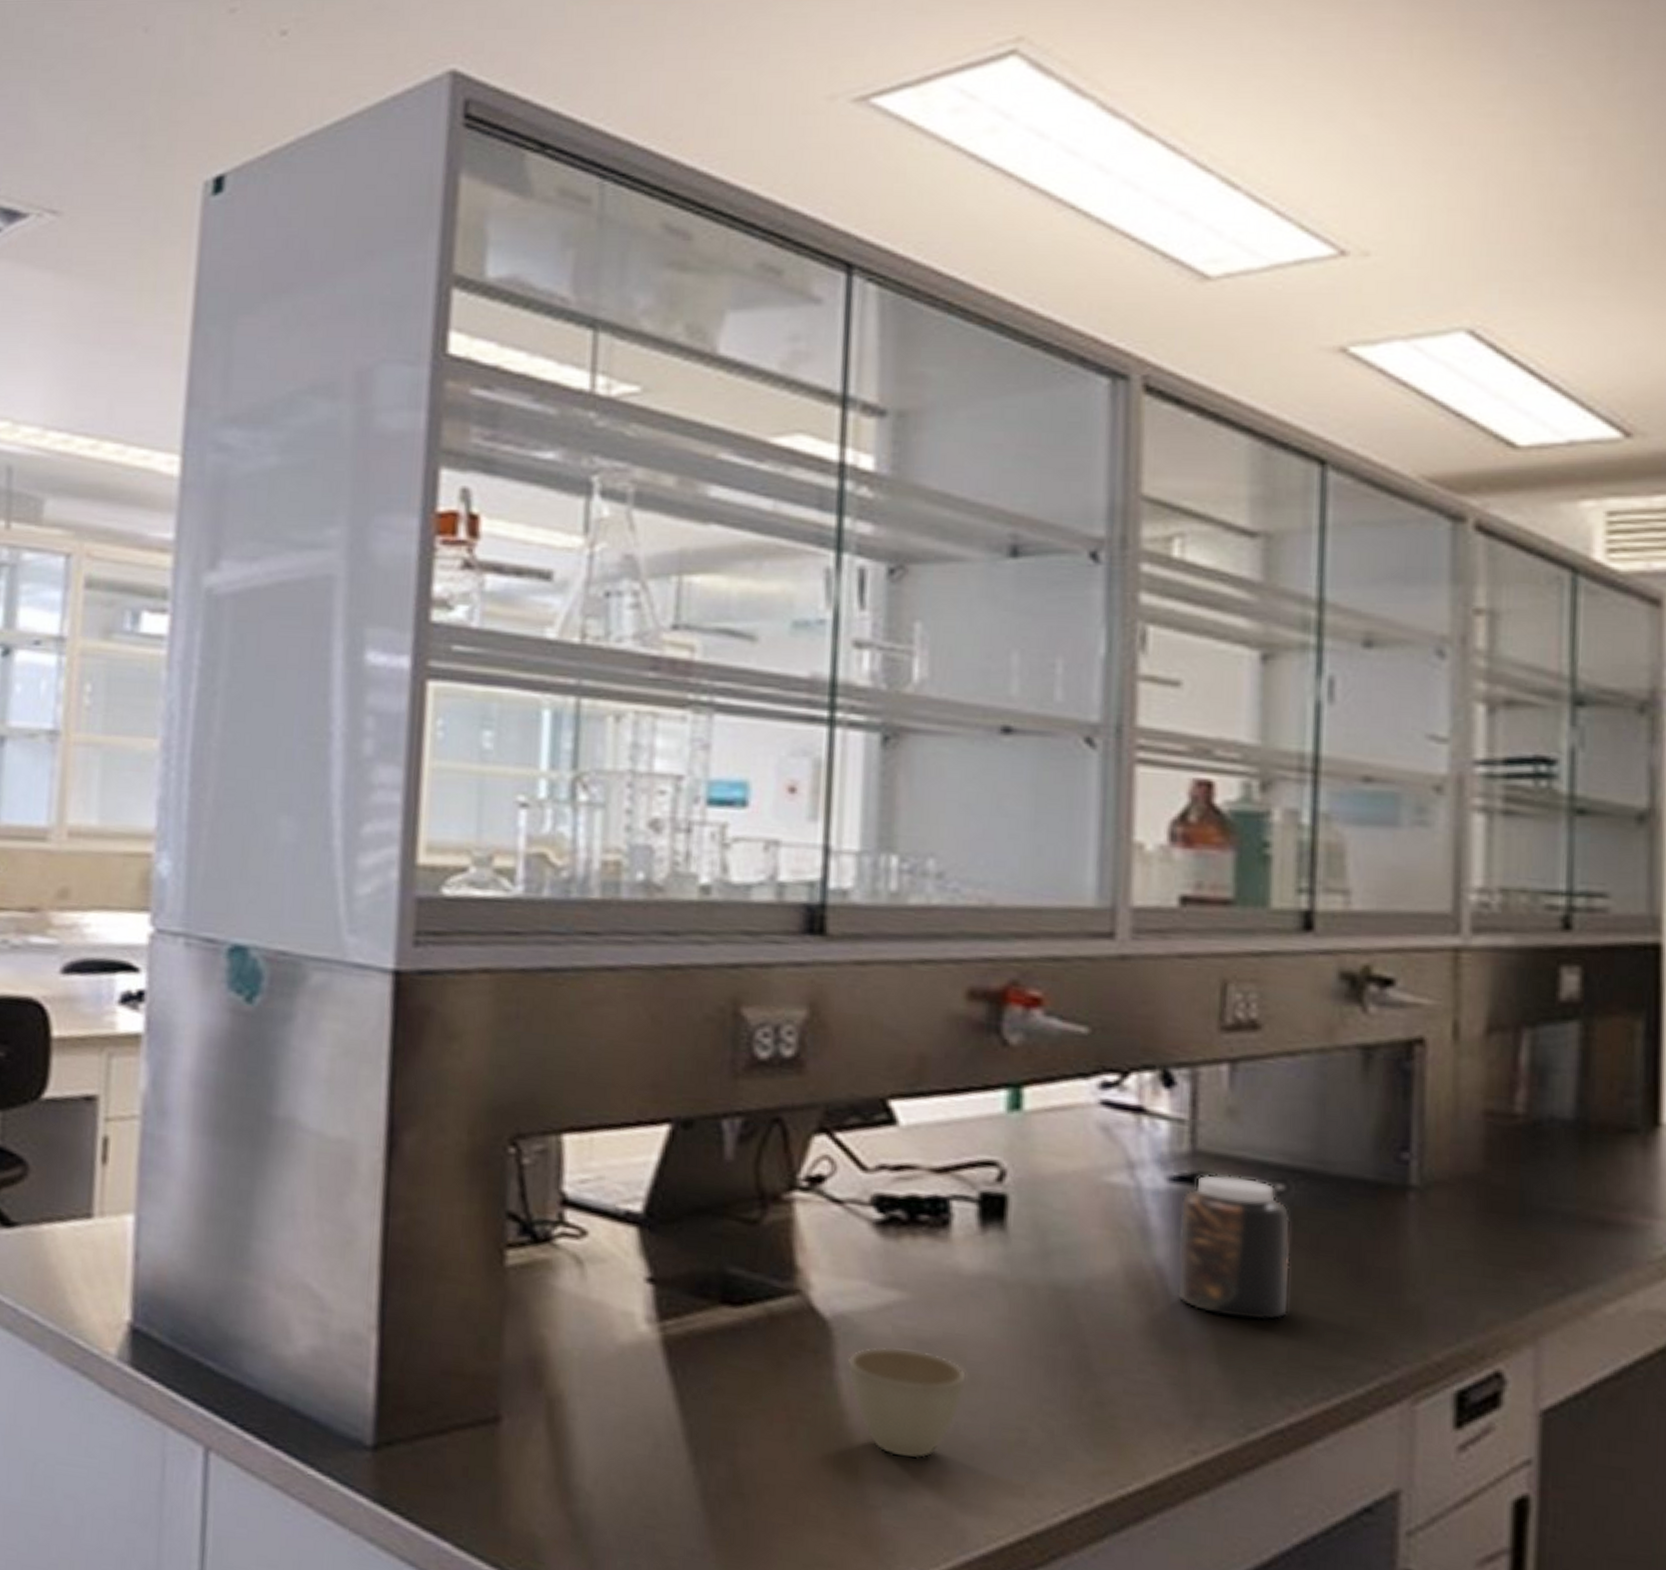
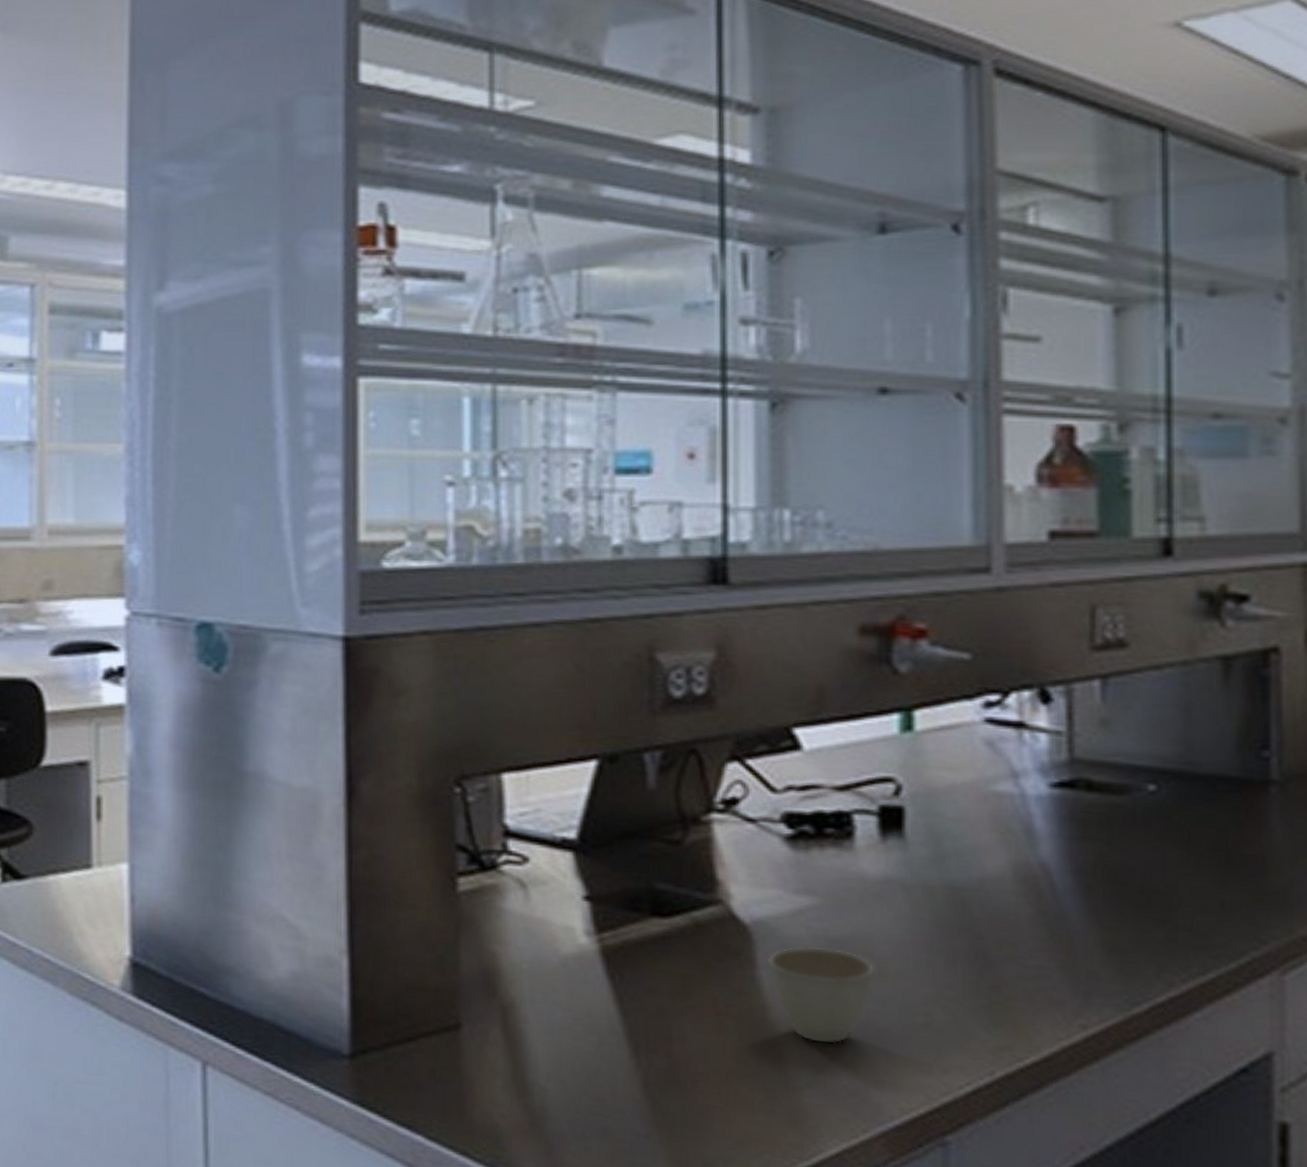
jar: present [1178,1174,1291,1321] -> none [1061,779,1164,907]

